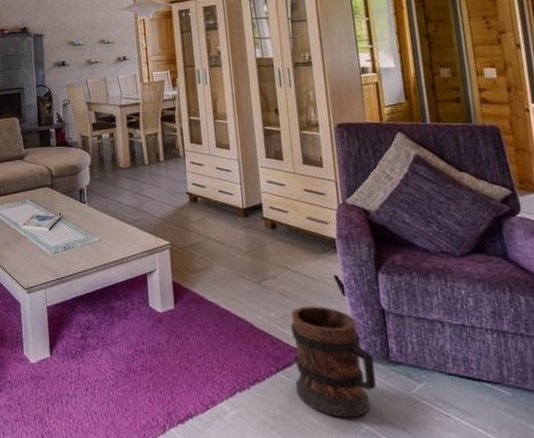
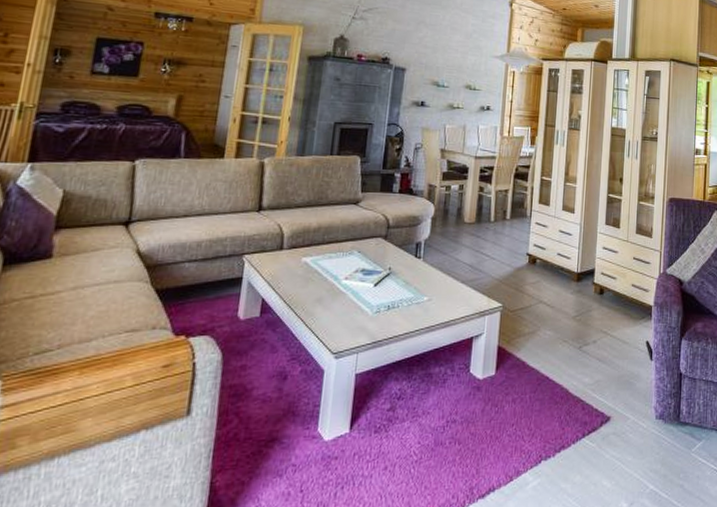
wooden barrel: present [291,306,376,418] -> none [597,371,666,479]

